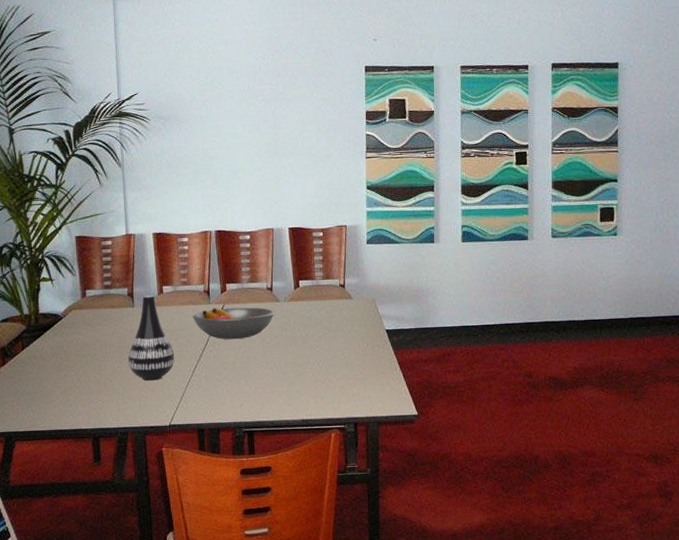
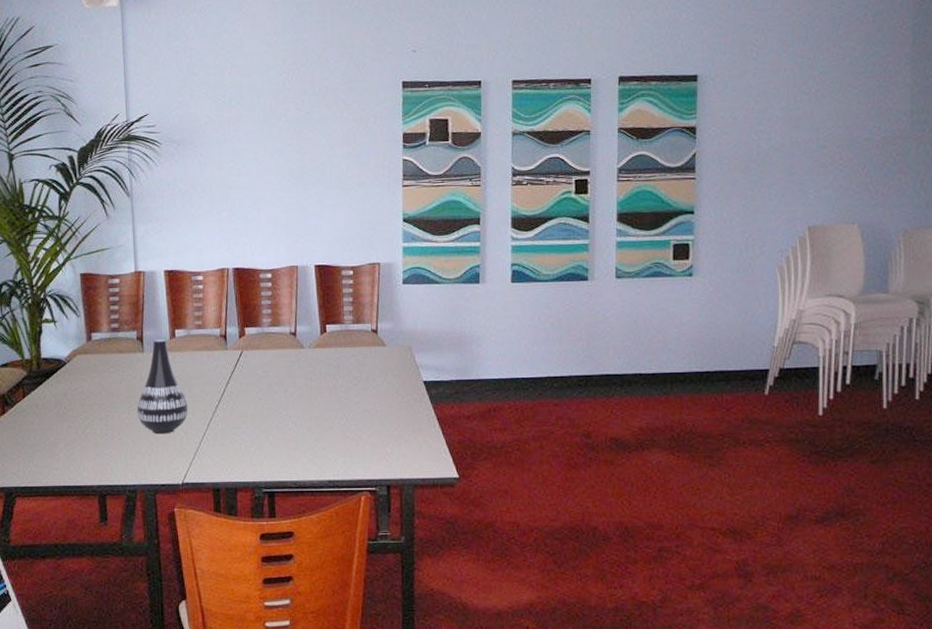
fruit bowl: present [192,307,275,339] -> none [207,354,299,389]

